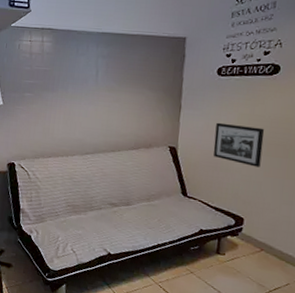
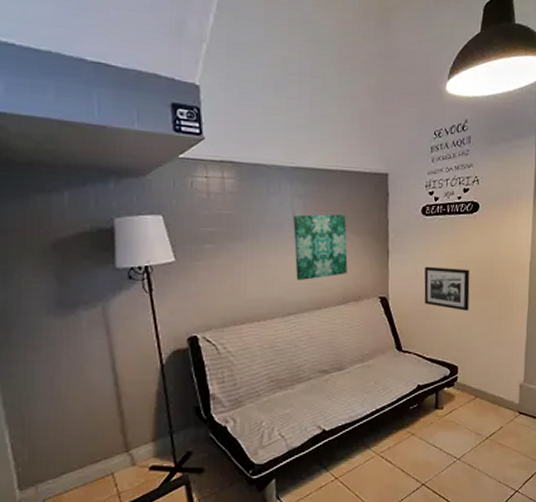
wall art: none [95,72,144,127] -> present [293,214,348,281]

